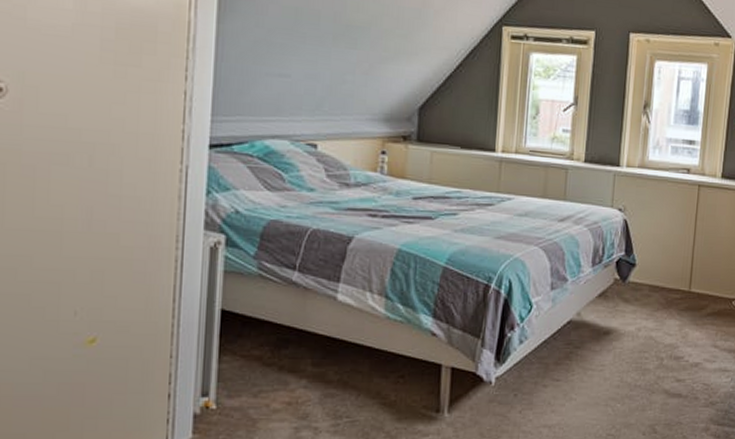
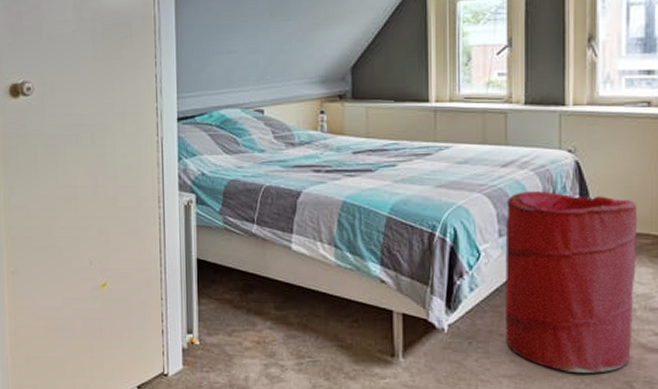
laundry hamper: none [549,246,672,420] -> present [505,191,638,374]

